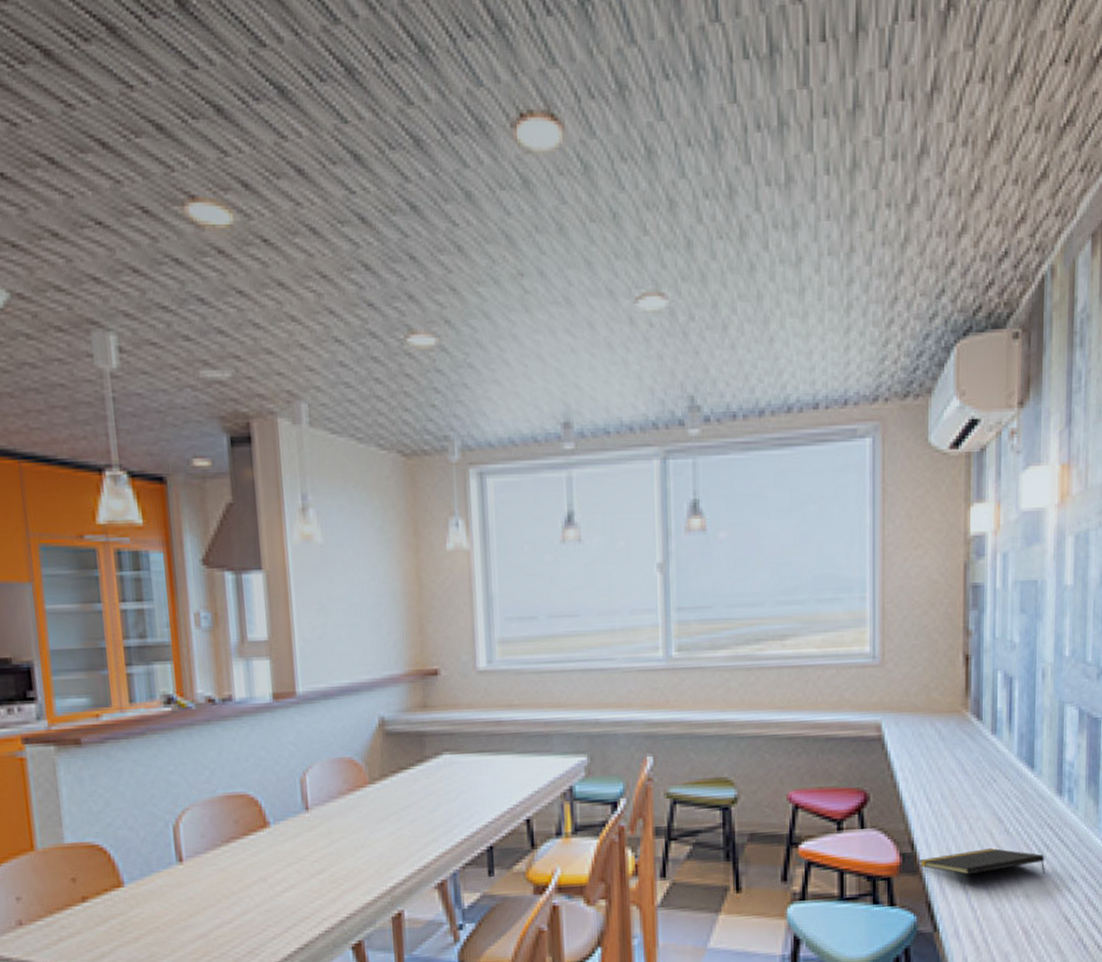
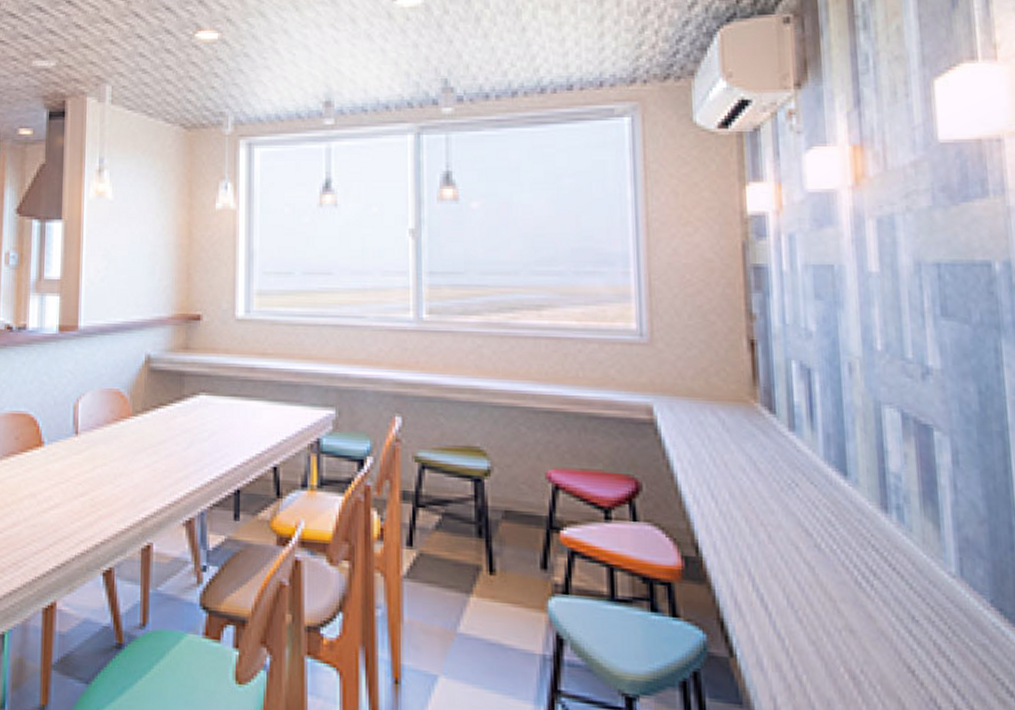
notepad: present [918,848,1046,875] -> none [704,564,875,606]

